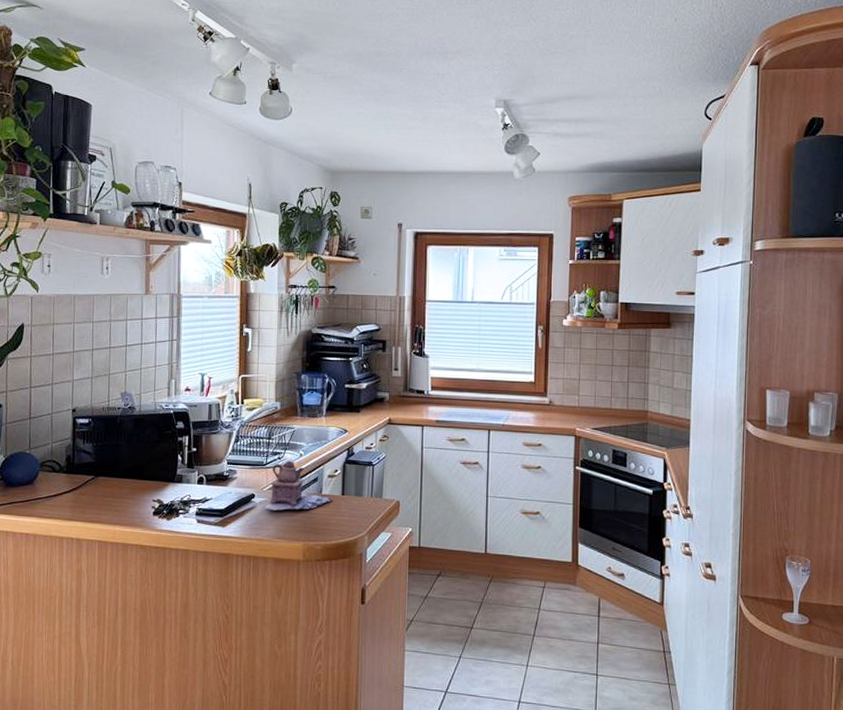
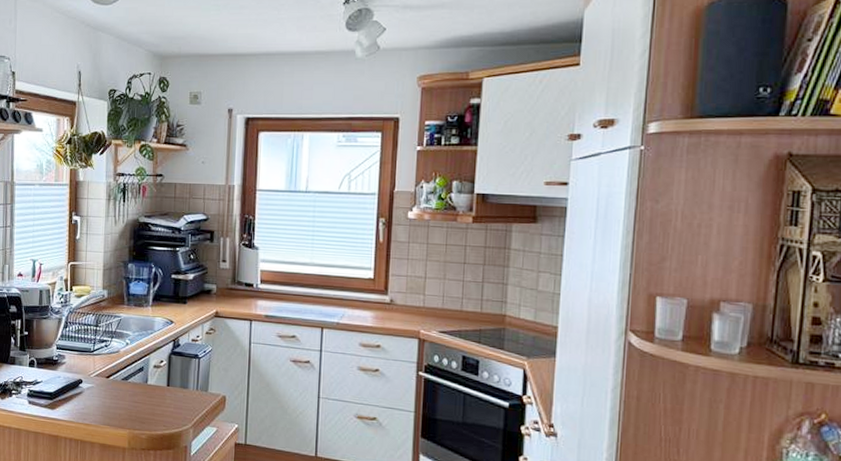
teapot: present [263,460,333,511] -> none [90,348,158,398]

